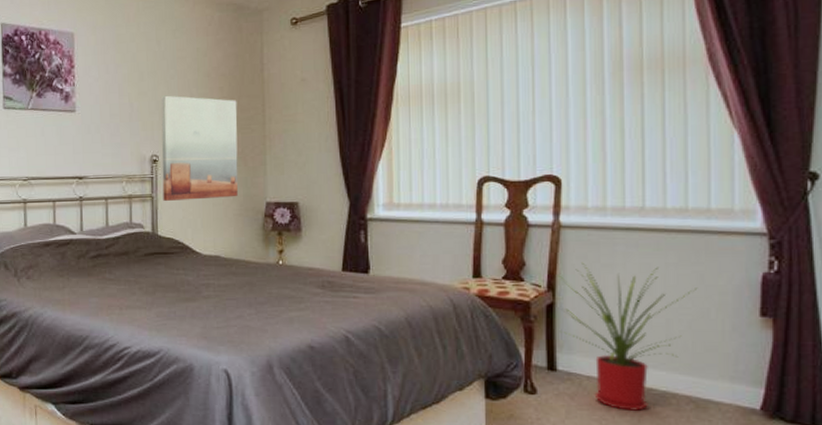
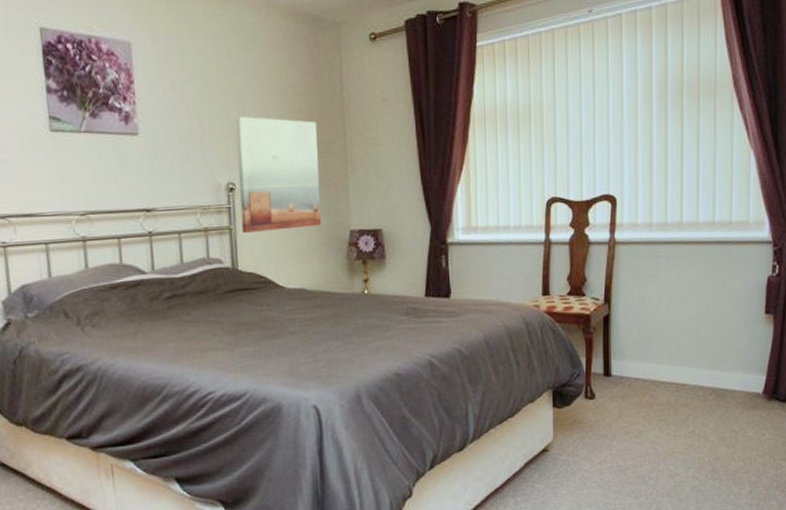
house plant: present [558,262,698,411] -> none [613,275,721,406]

